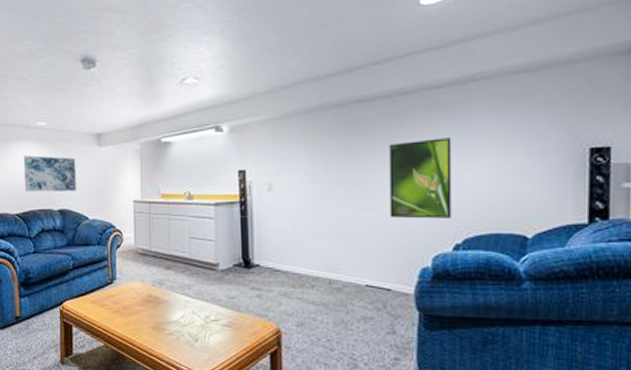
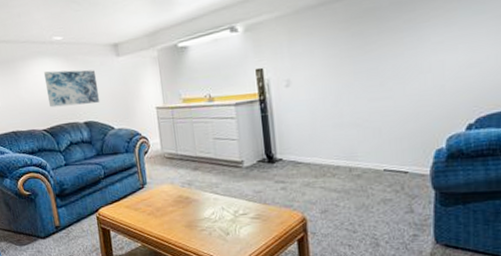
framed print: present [389,137,452,219] -> none [402,19,464,104]

